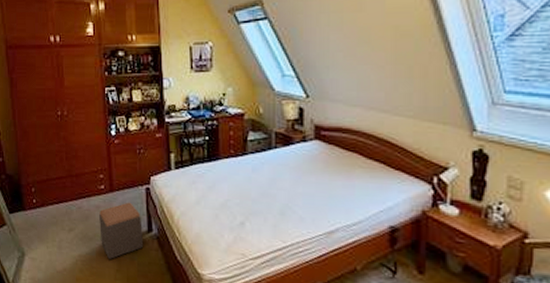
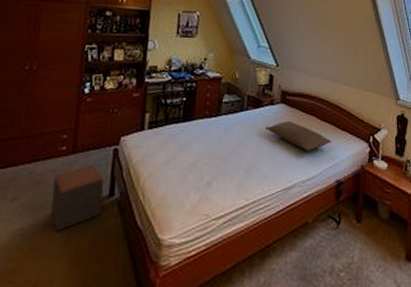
pillow: none [299,159,382,194] -> present [265,120,332,152]

